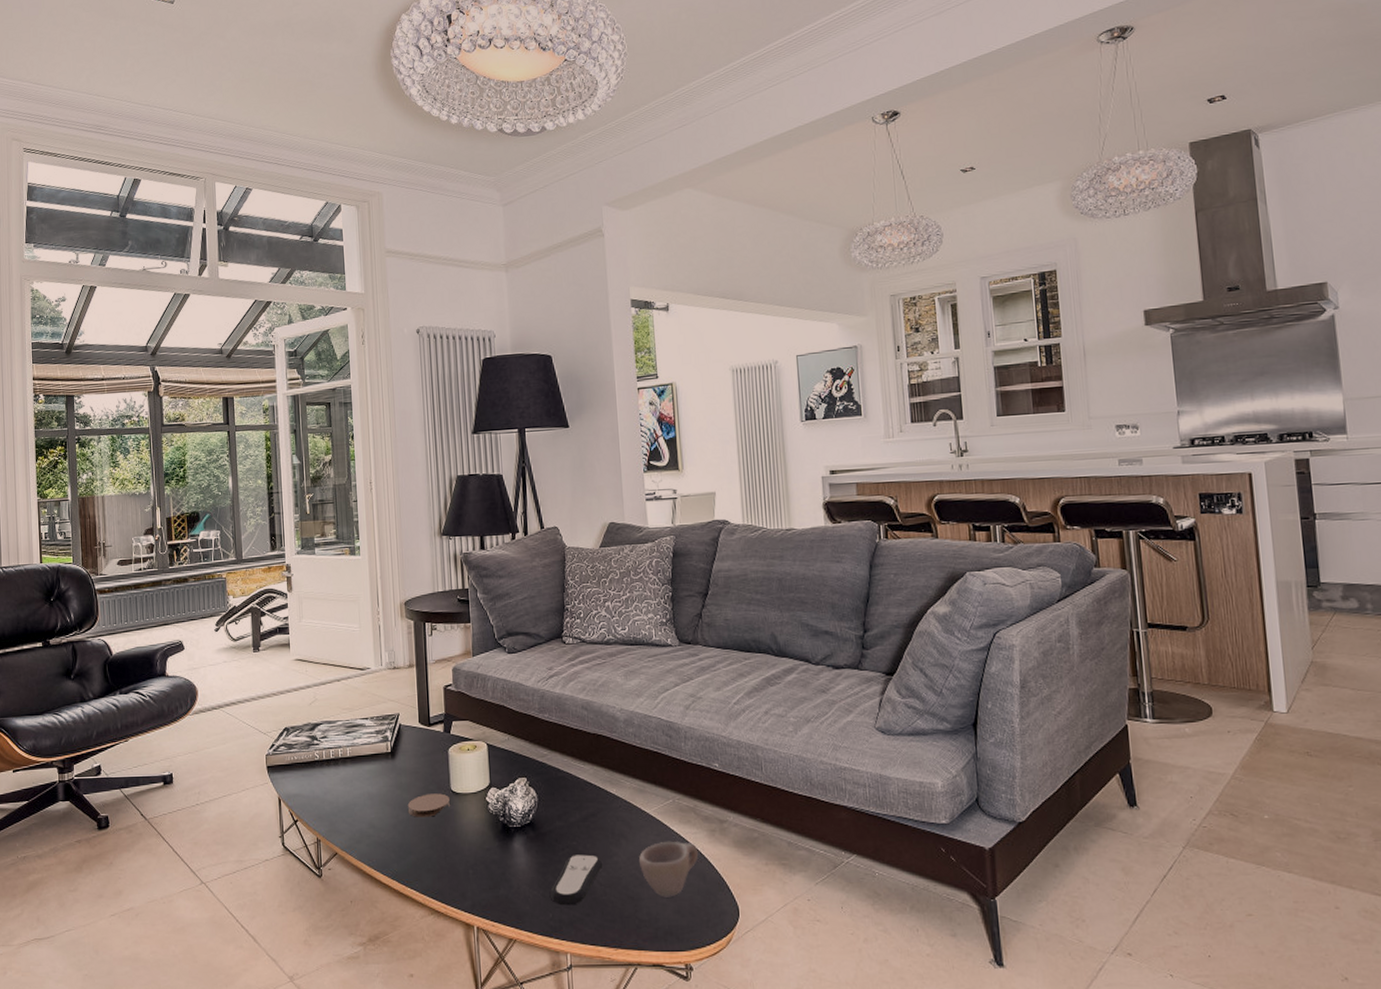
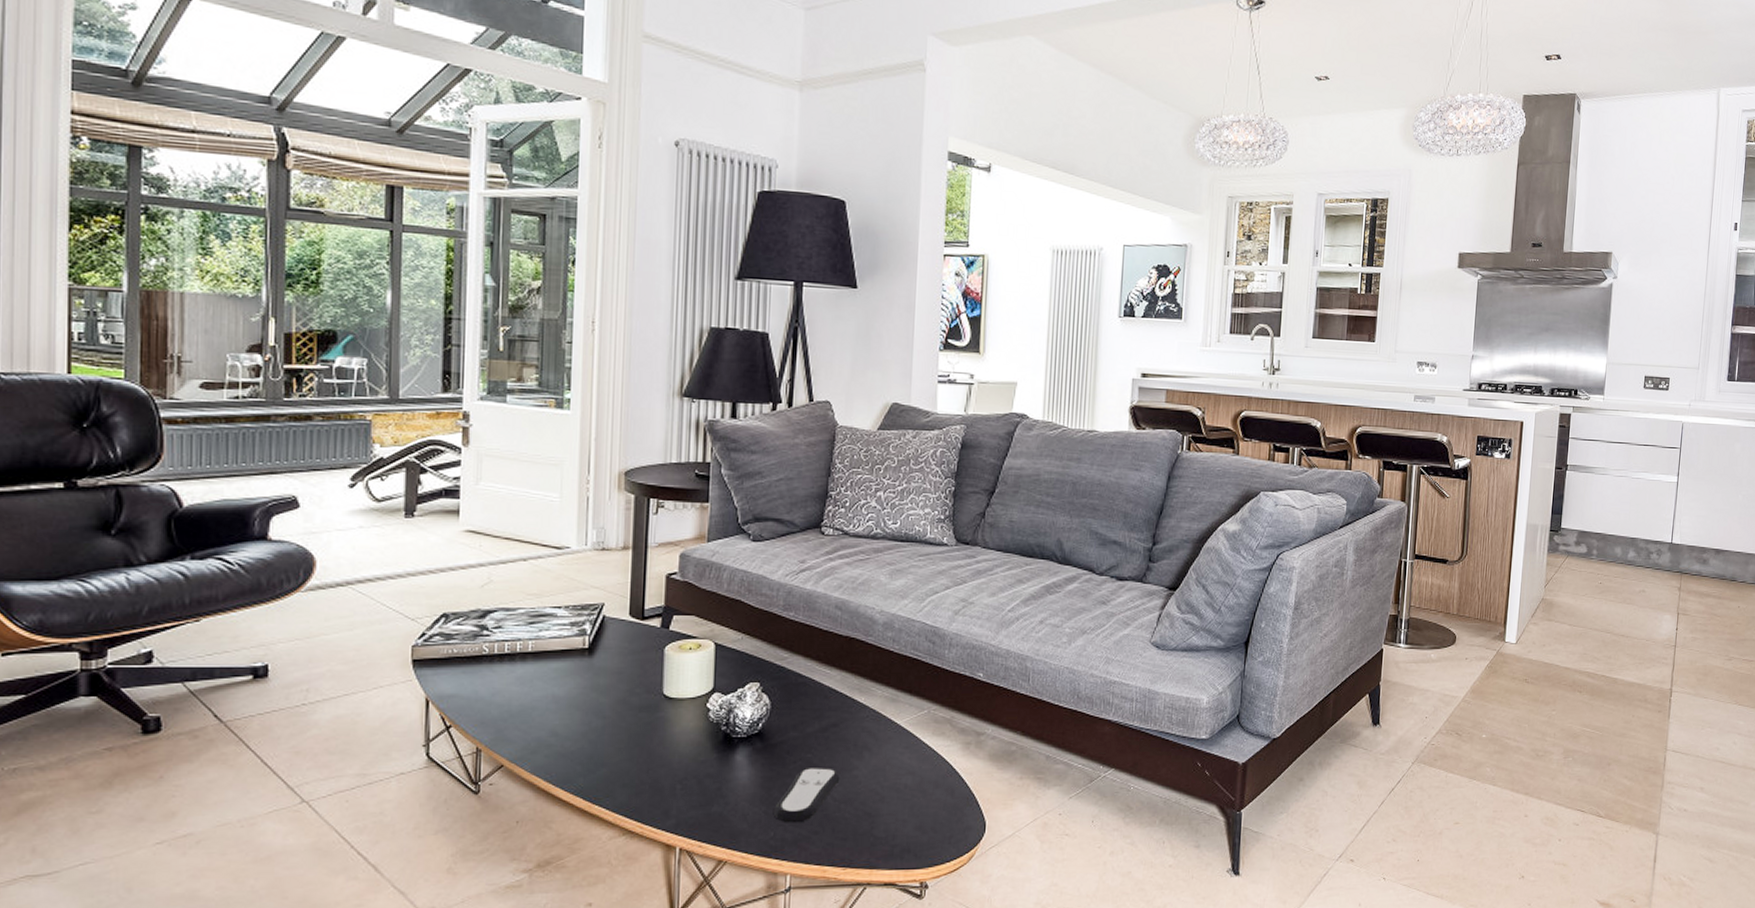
coaster: present [407,793,450,817] -> none [604,698,660,725]
cup: present [638,841,699,897] -> none [881,754,950,813]

